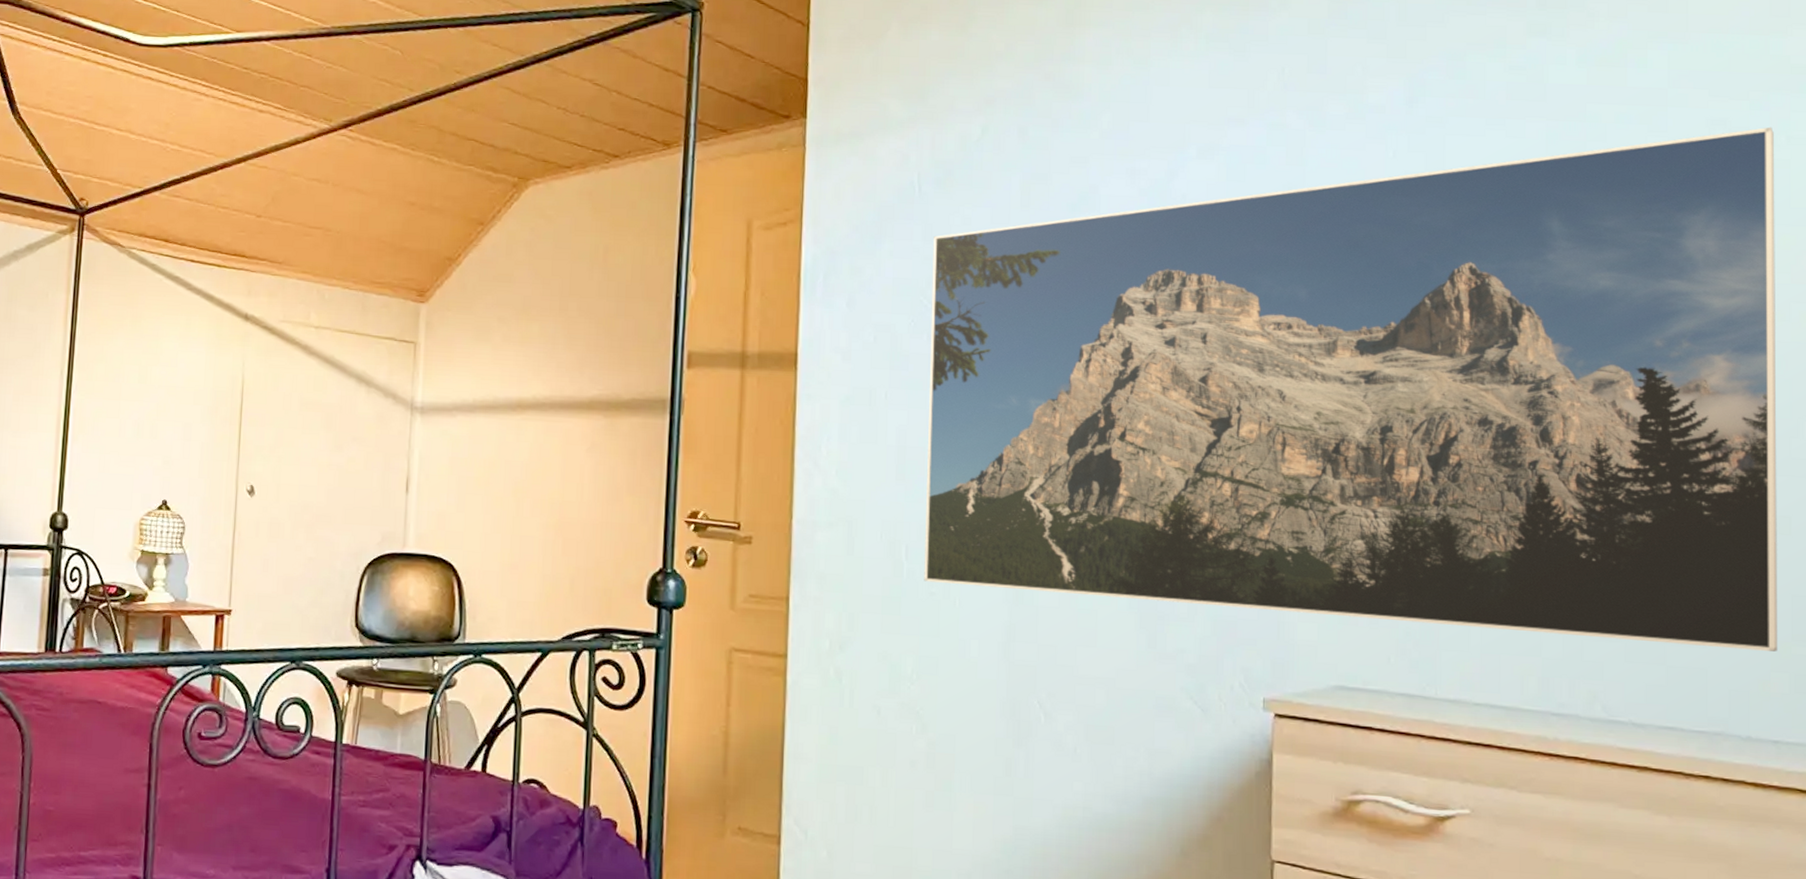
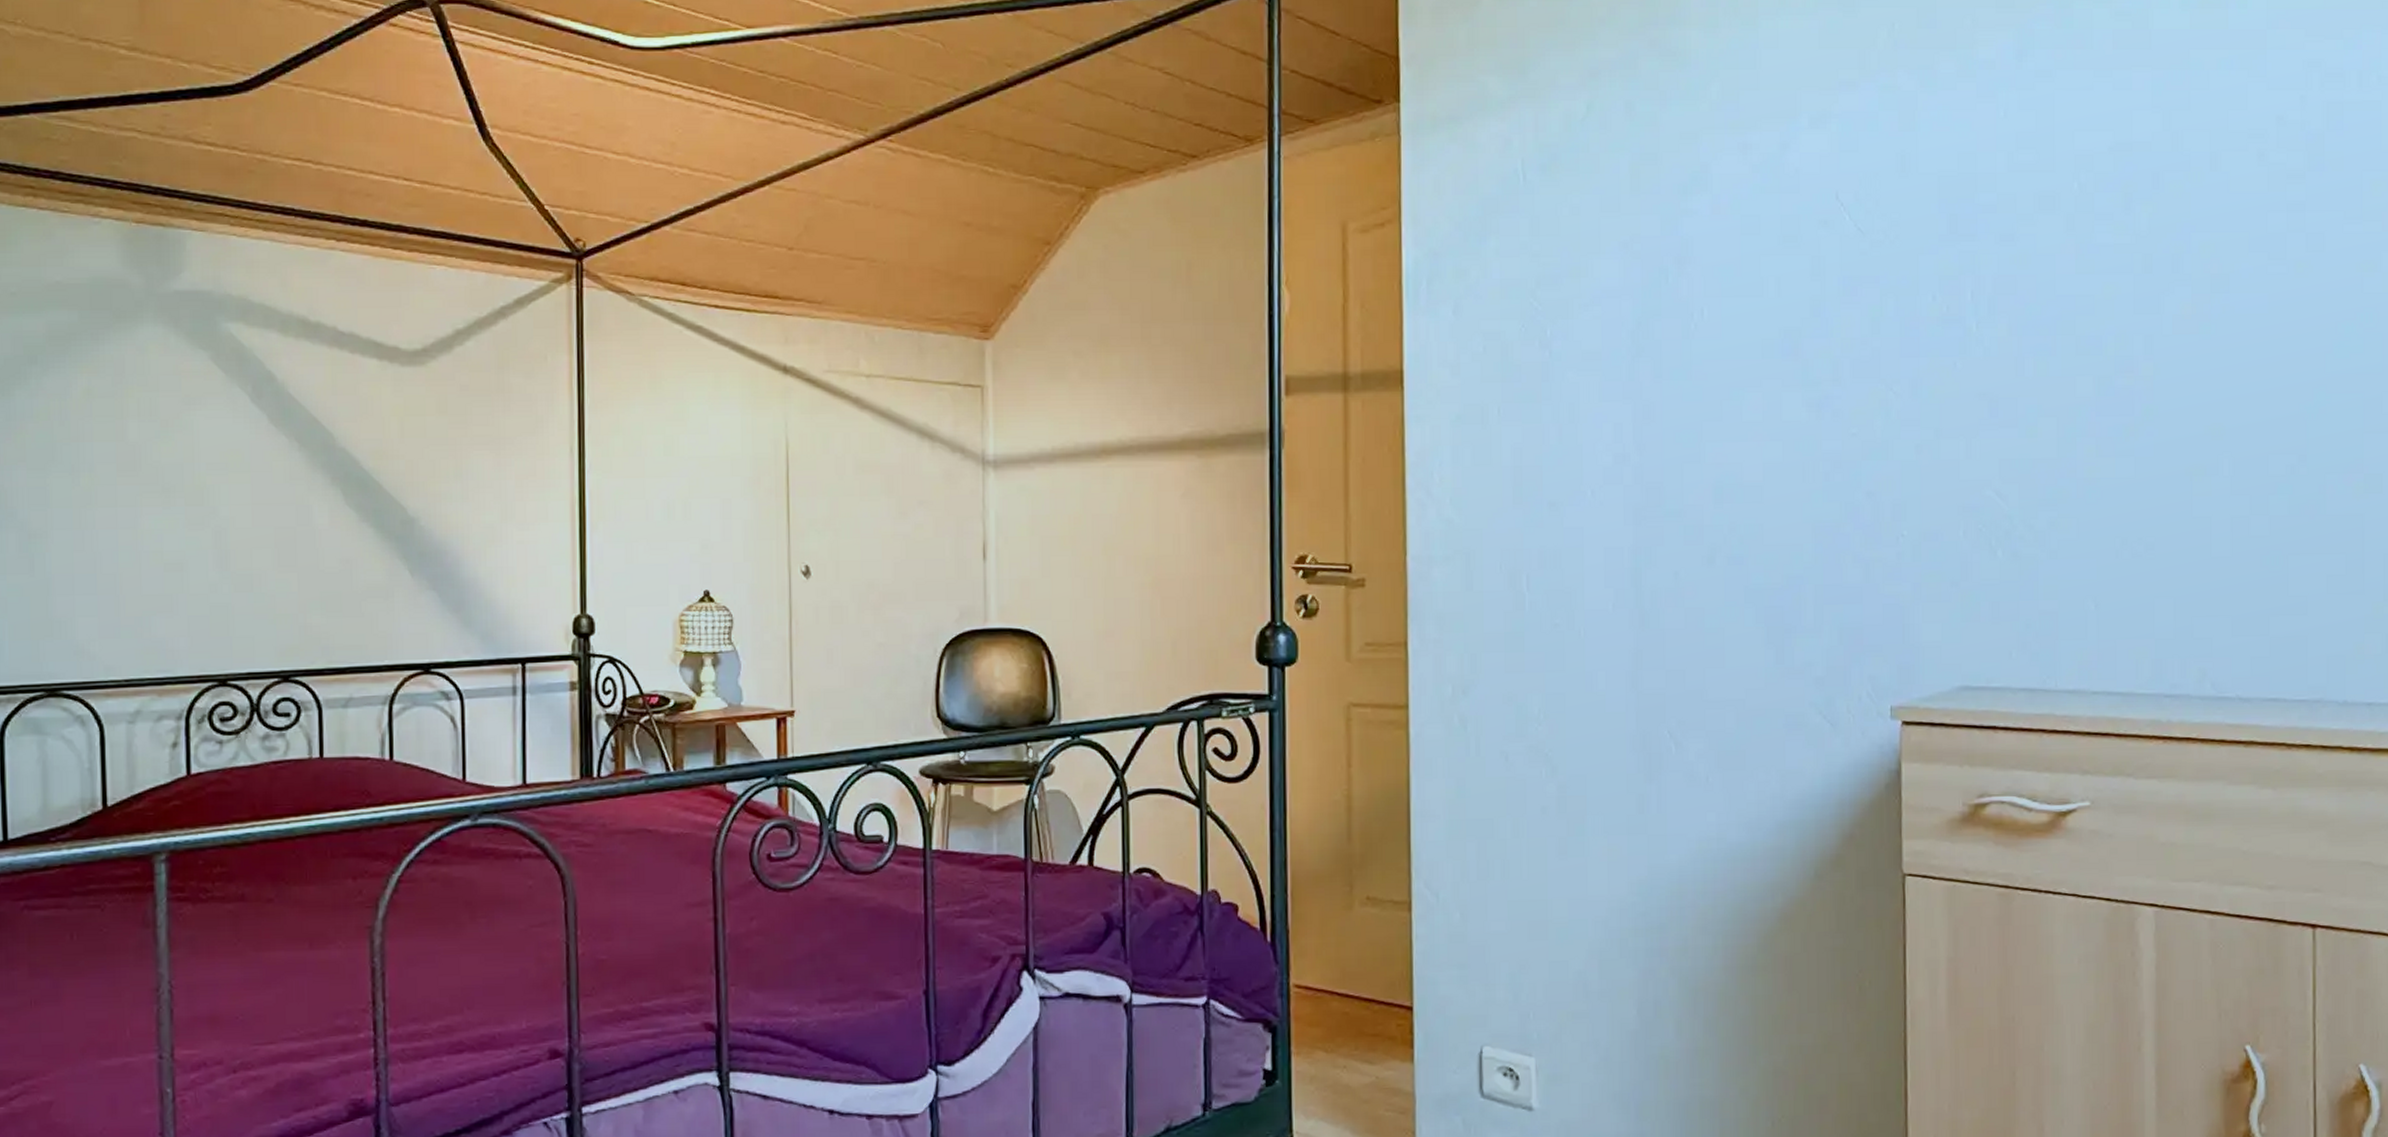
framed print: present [924,127,1777,652] -> none [1541,66,2370,614]

